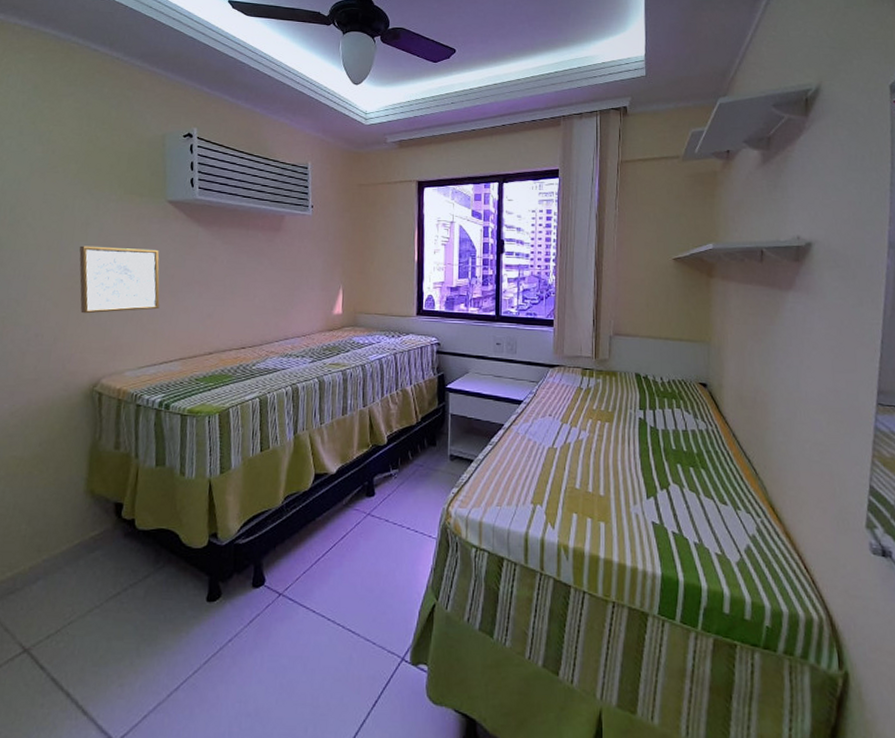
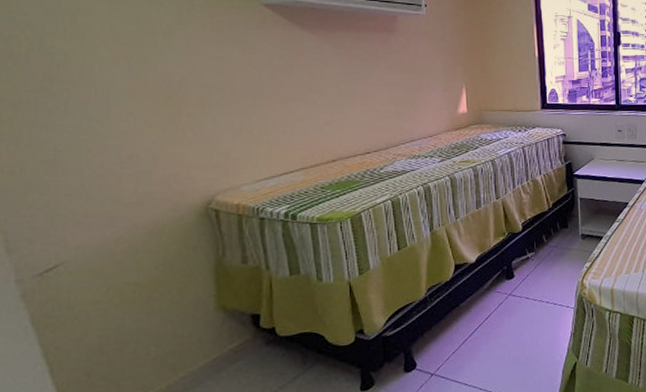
wall art: present [79,245,160,314] -> none [165,57,270,130]

